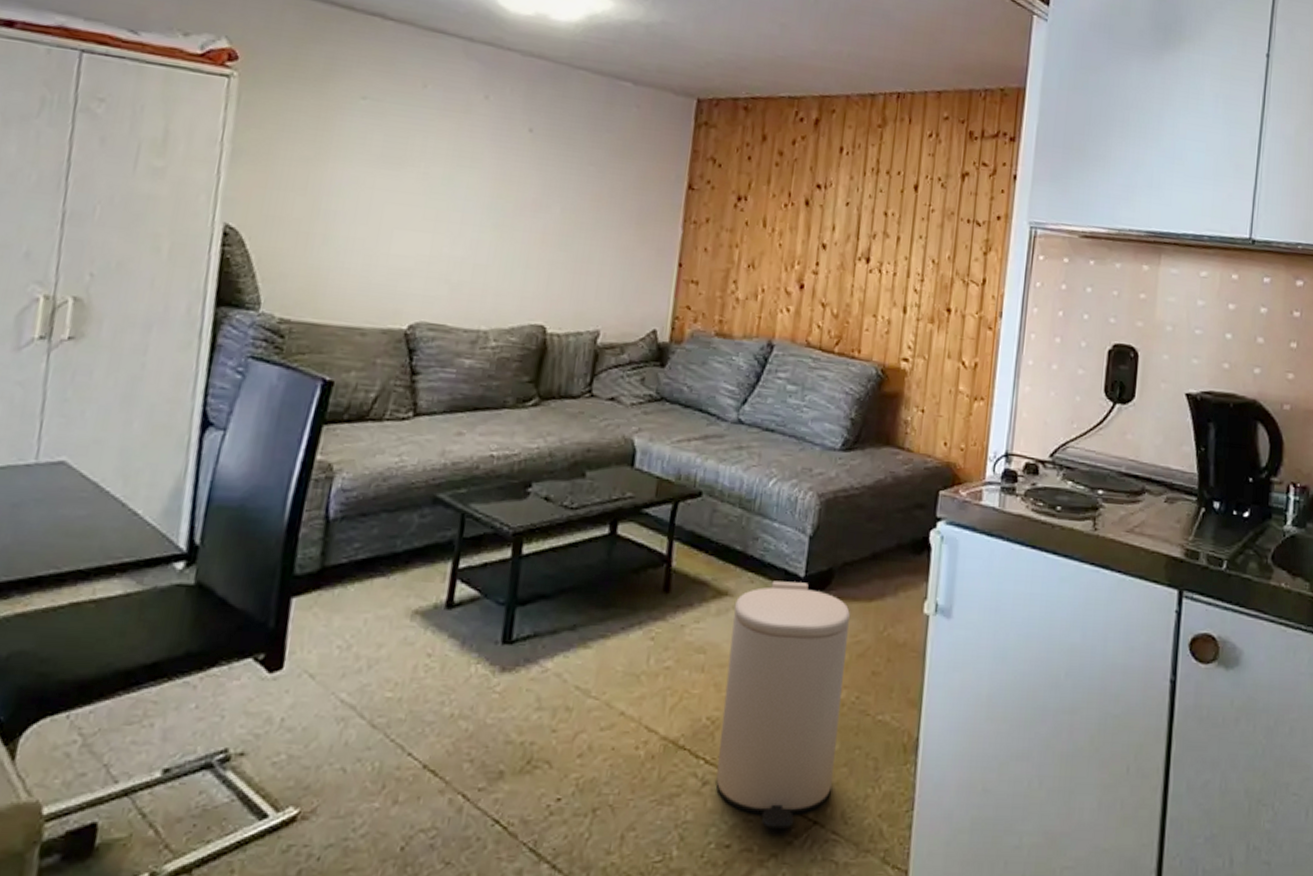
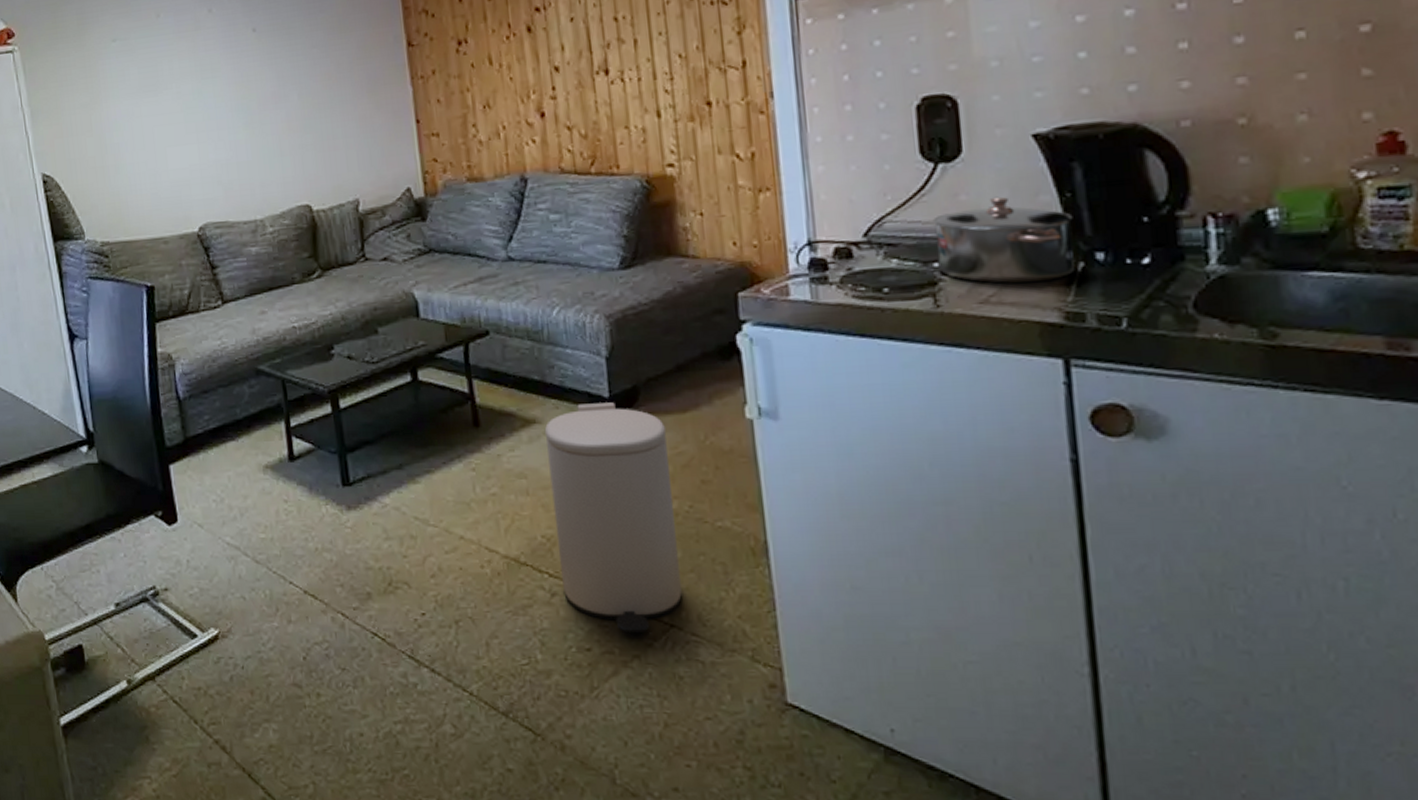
cooking pot: none [1101,440,1203,520] -> present [932,196,1074,283]

